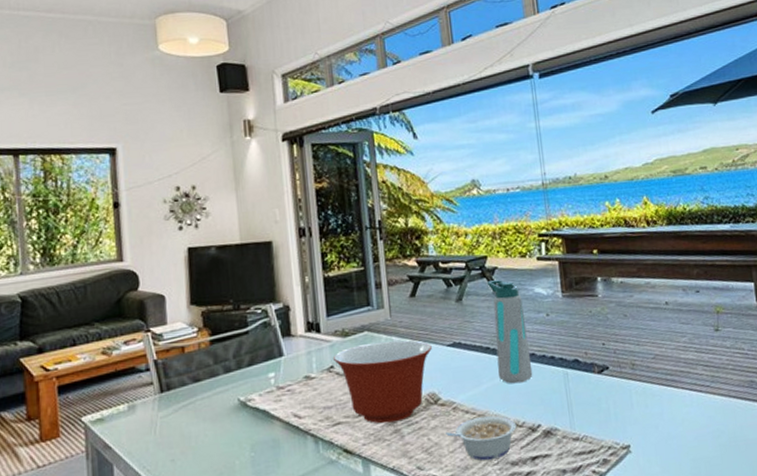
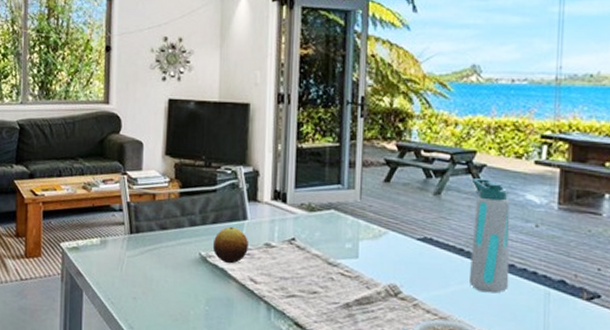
fruit: none [251,365,288,404] -> present [212,226,248,264]
mixing bowl: present [333,340,432,424] -> none [296,222,400,307]

